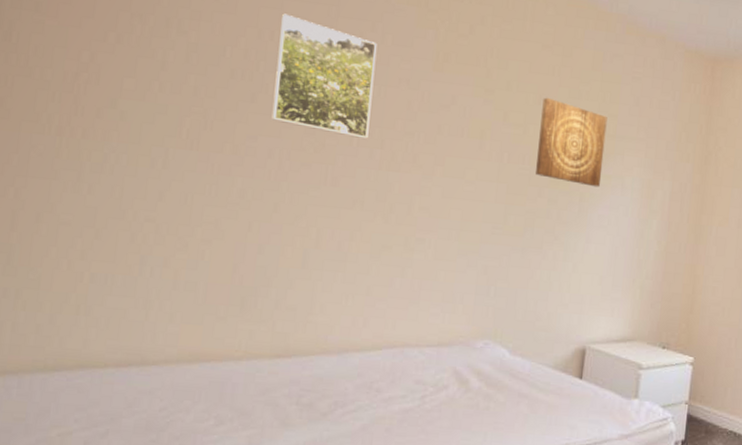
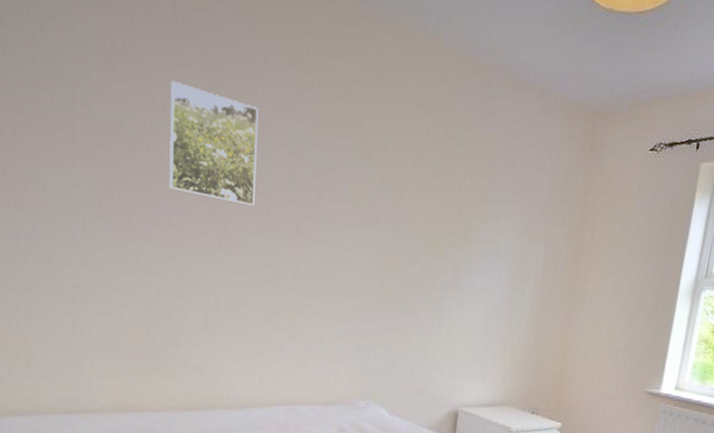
wall art: present [536,97,608,187] -> none [411,159,482,253]

